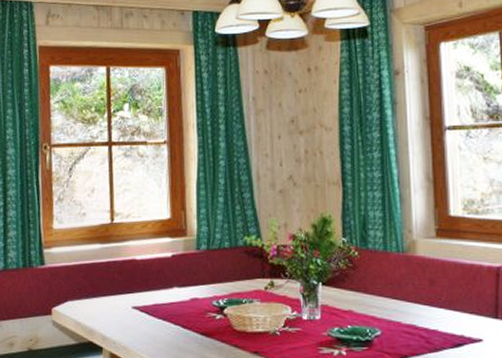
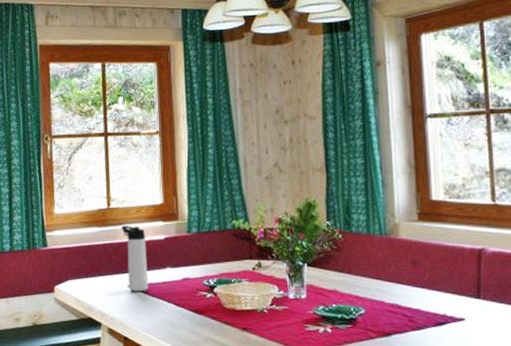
thermos bottle: none [126,242,154,314] -> present [121,226,148,292]

